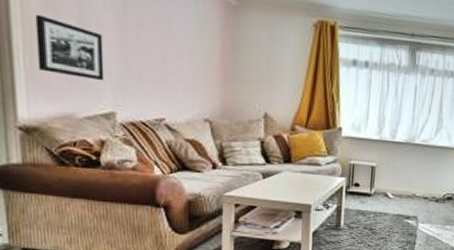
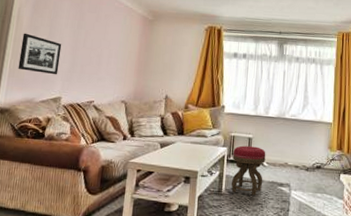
stool: none [351,175,392,230] -> present [231,145,266,196]

